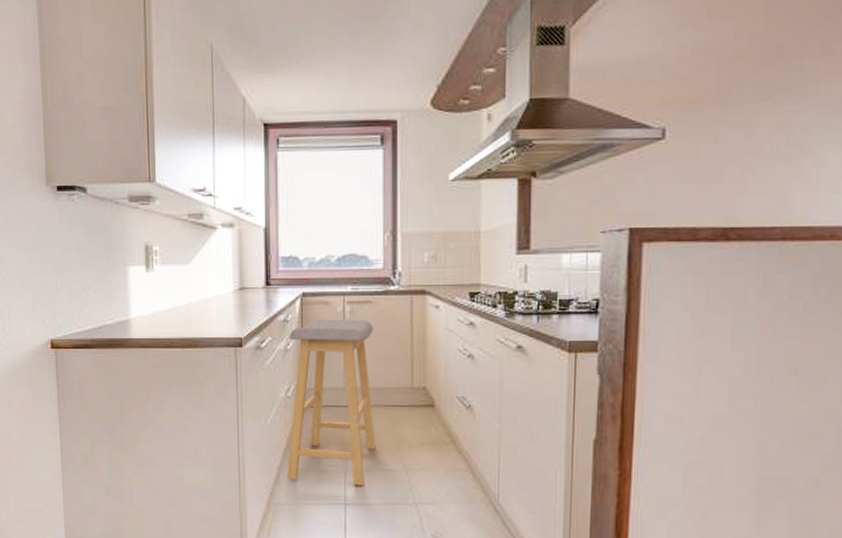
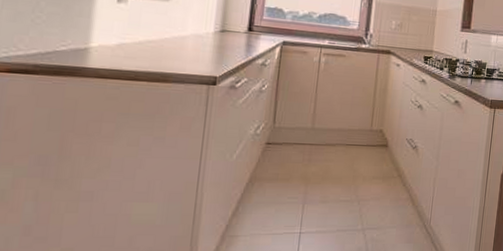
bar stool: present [286,319,376,486] -> none [245,66,345,216]

